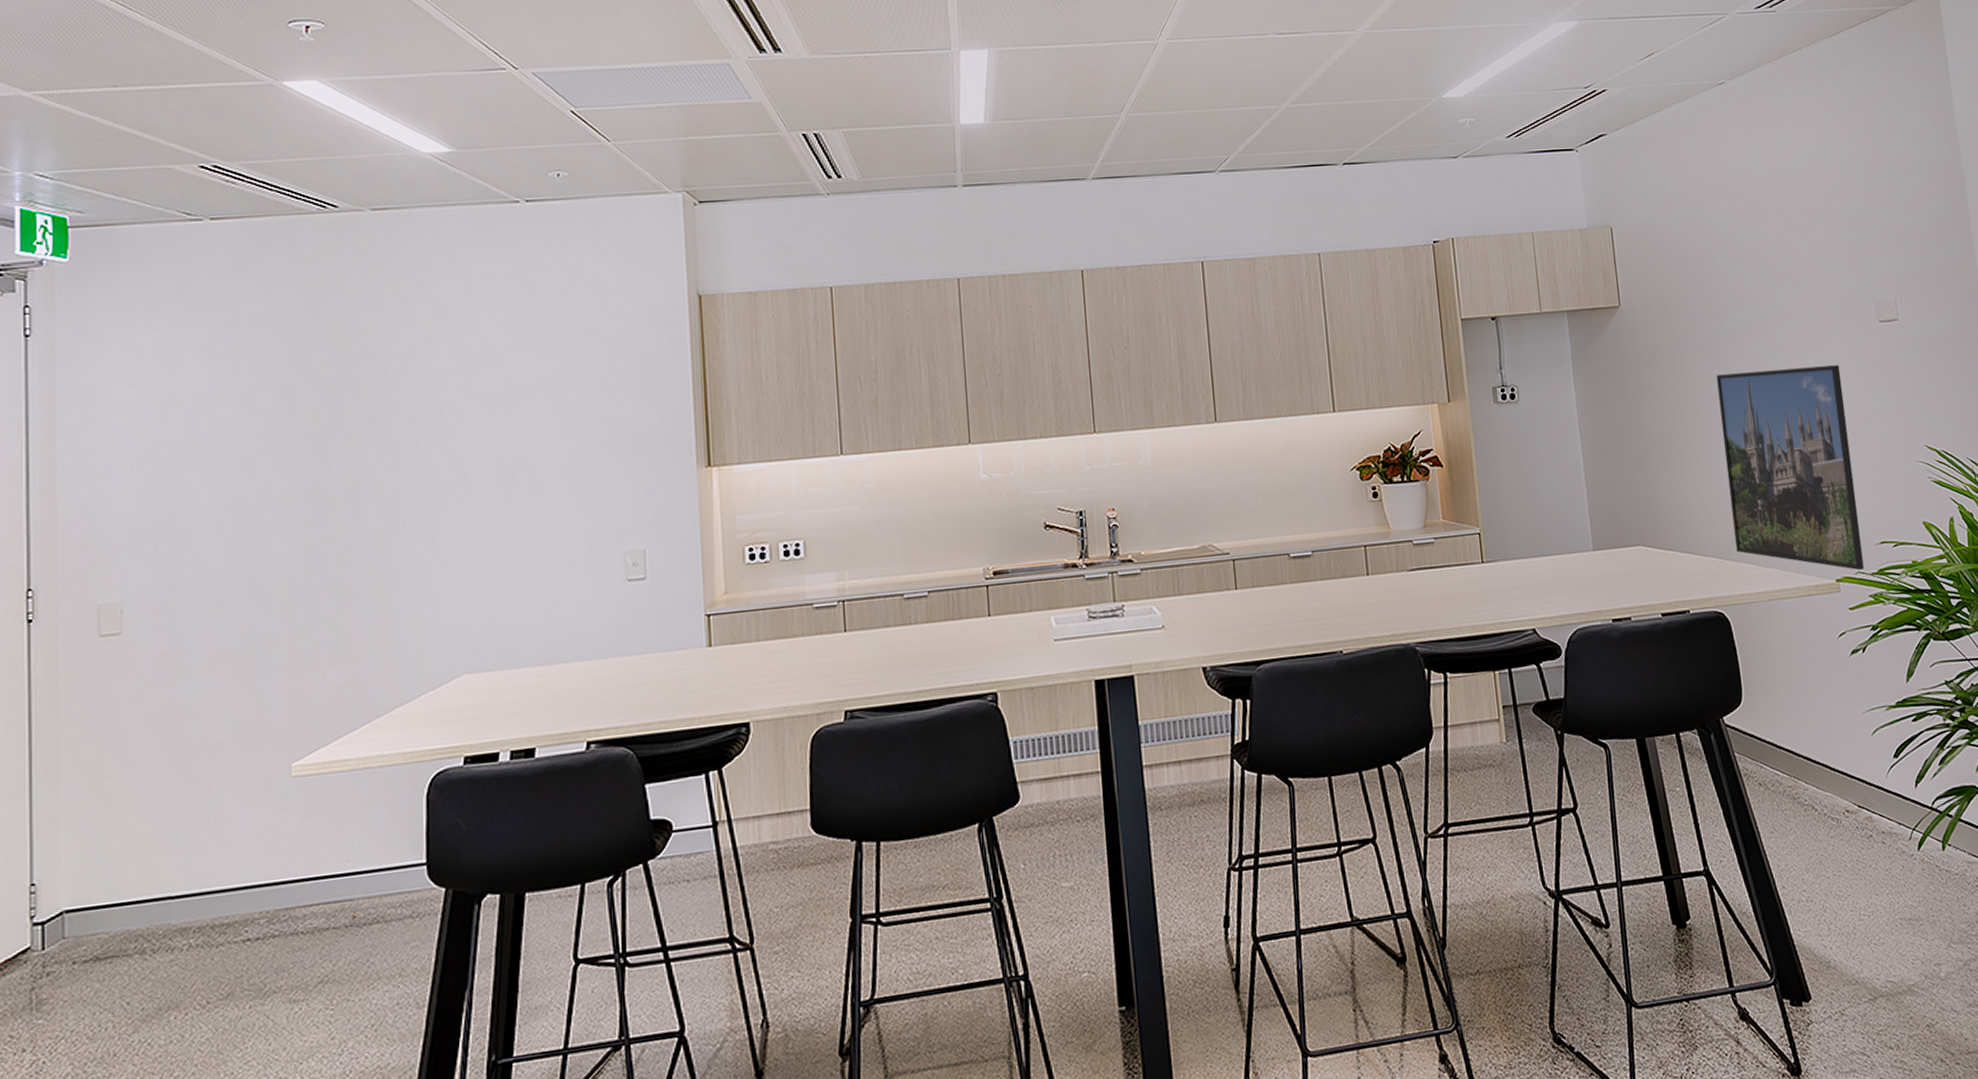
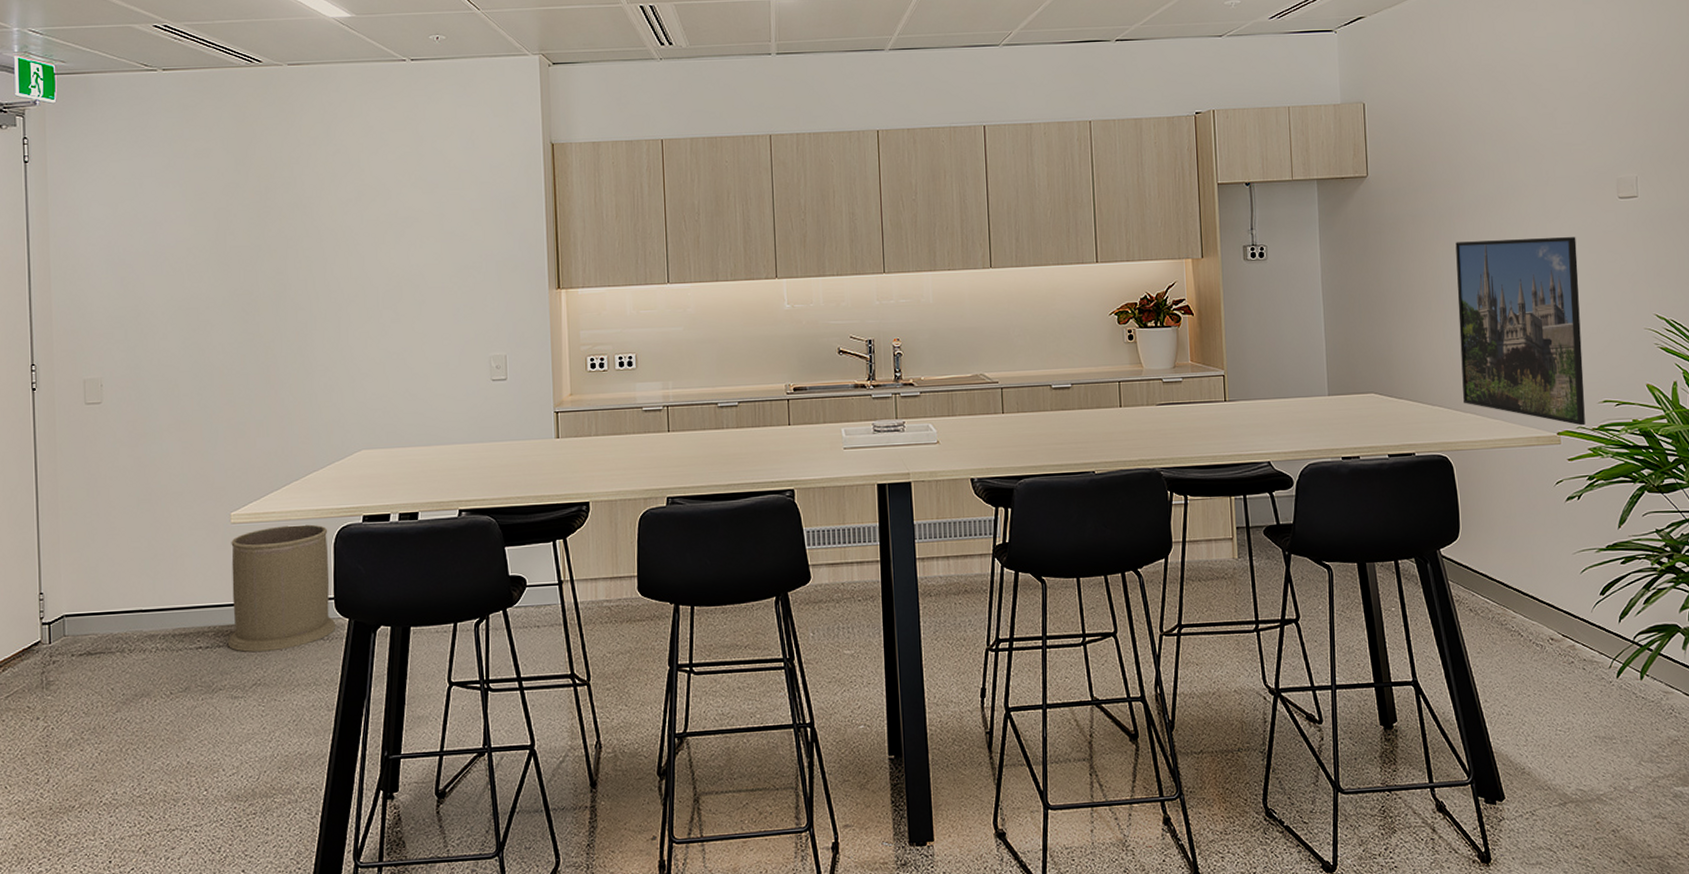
trash can: none [284,771,429,942] -> present [227,524,336,653]

